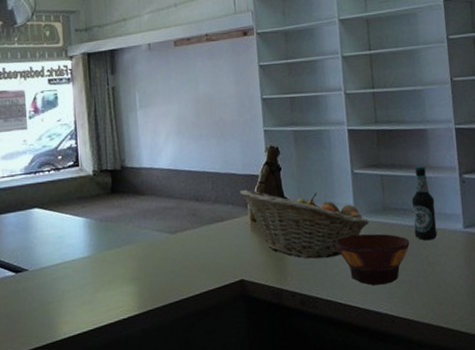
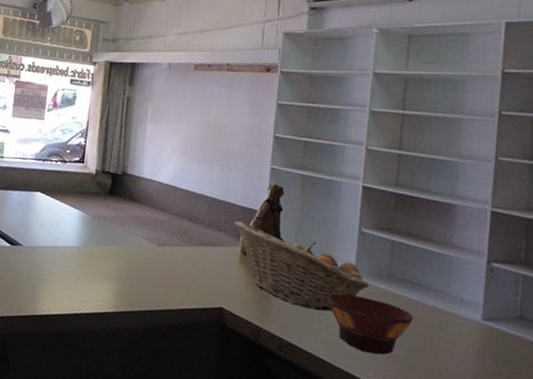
bottle: present [411,166,438,241] -> none [420,241,452,323]

